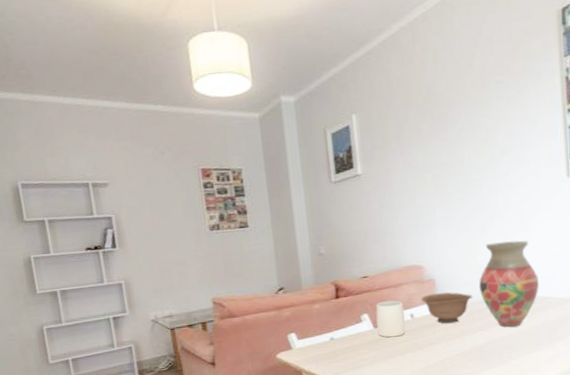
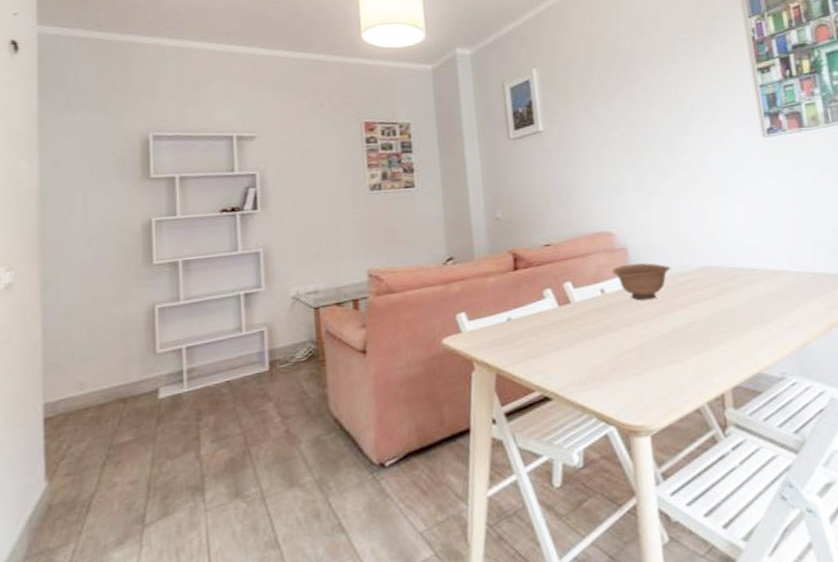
mug: present [375,300,406,338] -> none [560,273,596,318]
vase: present [478,240,540,327] -> none [676,204,744,304]

